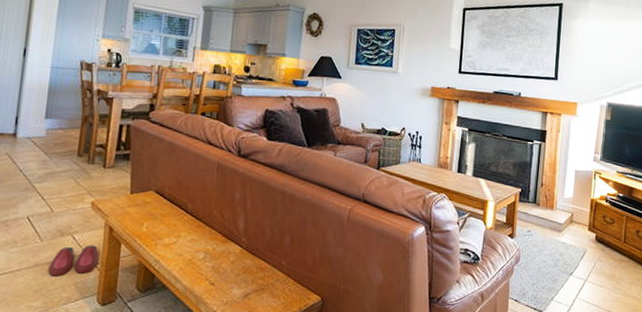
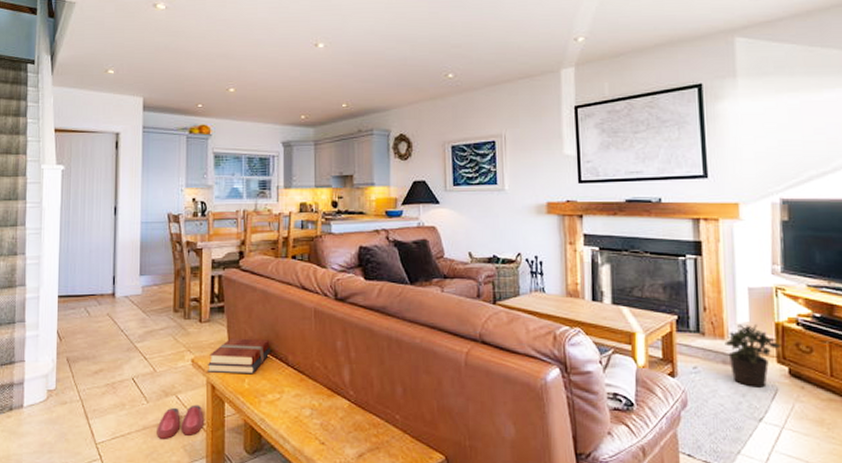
books: none [106,184,172,219] -> present [207,338,270,374]
potted plant: none [553,199,593,249] -> present [724,323,782,388]

